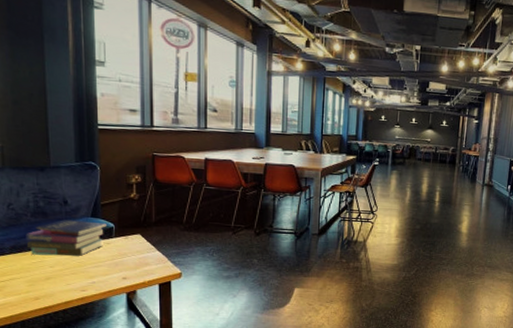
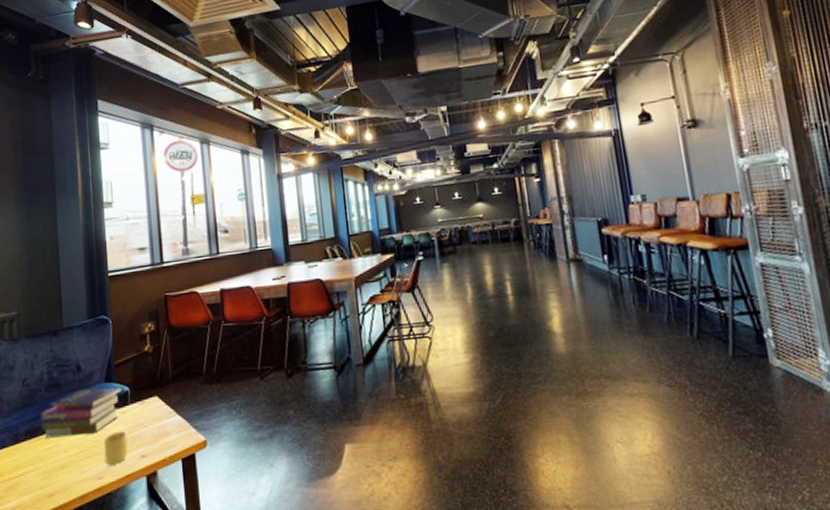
cup: none [88,257,111,282] -> present [103,431,128,465]

